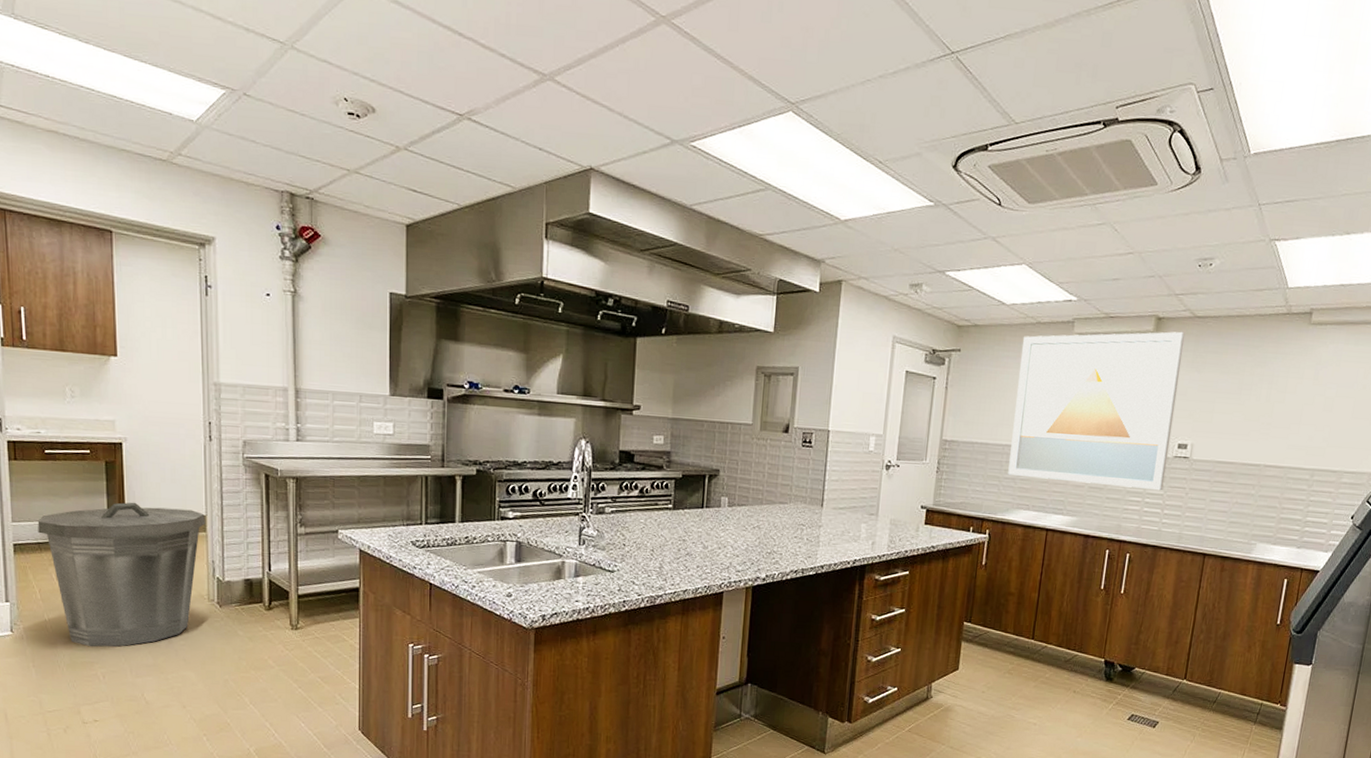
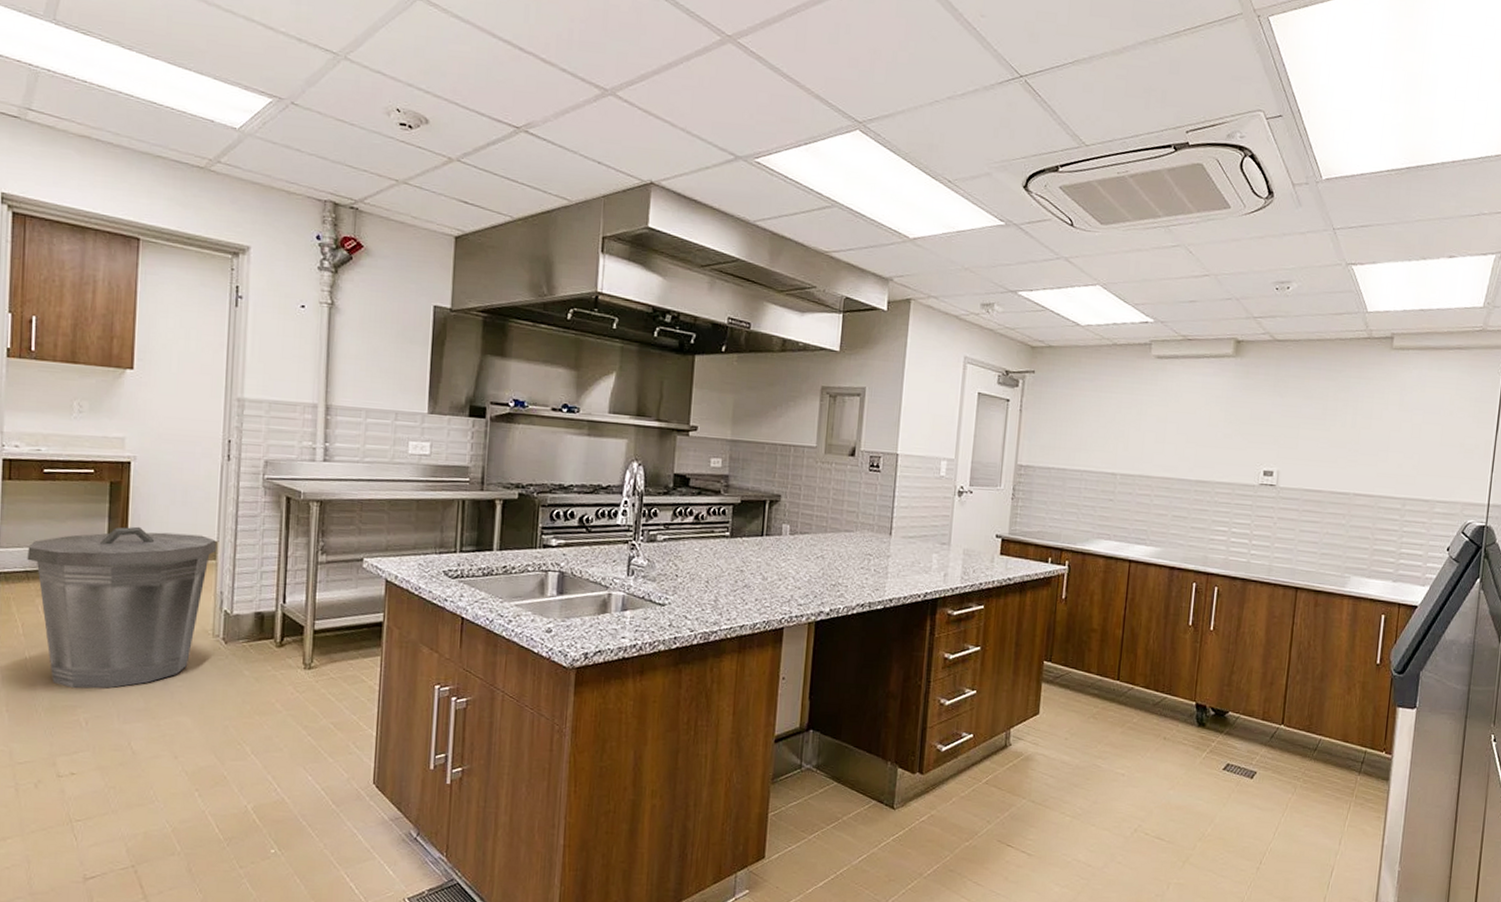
wall art: present [1008,331,1186,491] -> none [1087,355,1266,520]

